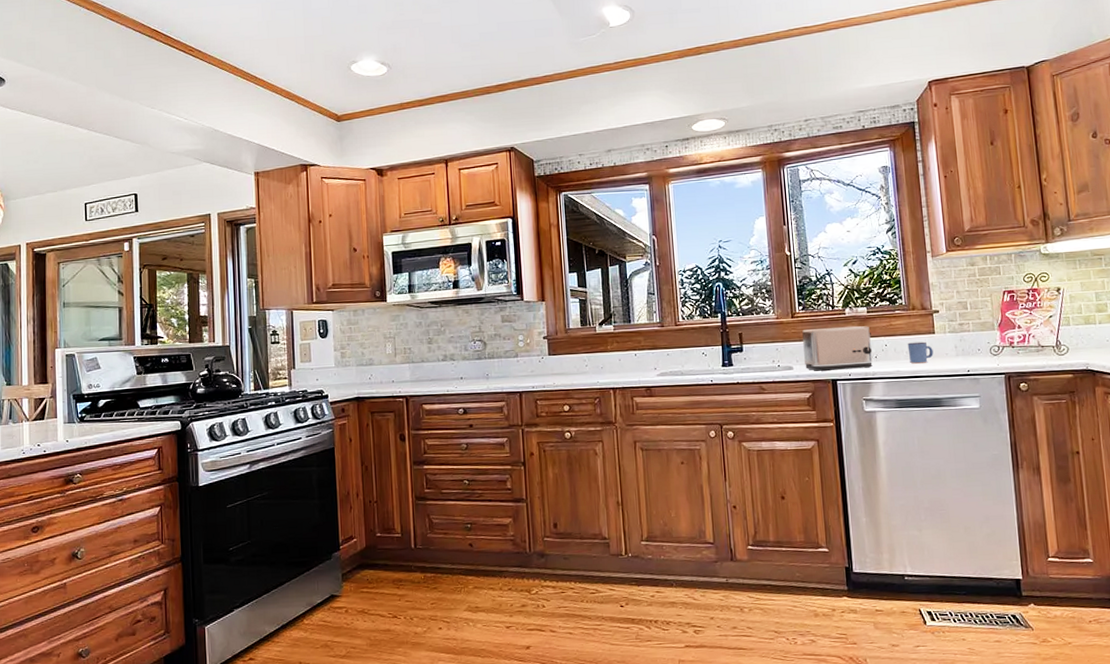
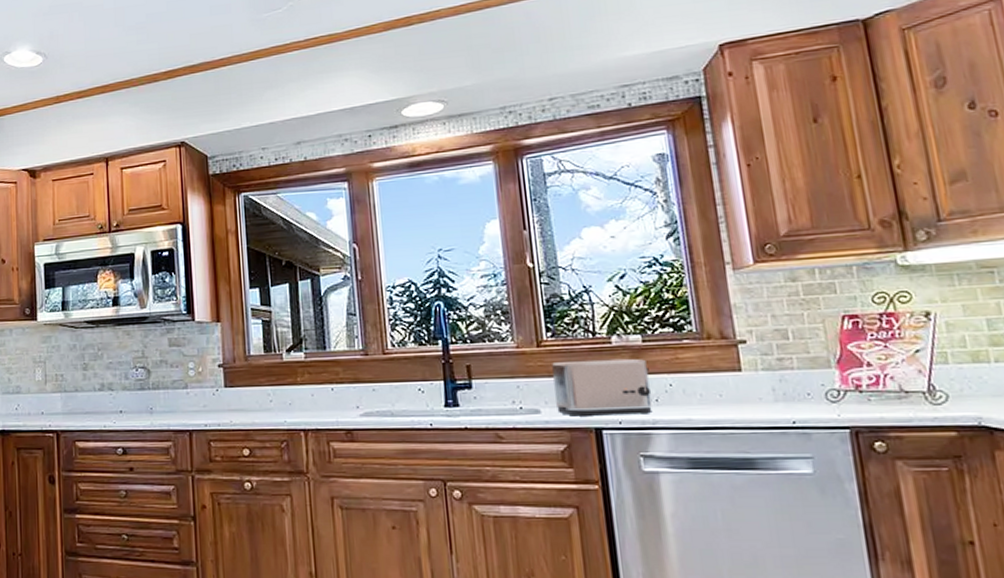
mug: present [907,341,934,365] -> none [701,381,741,412]

